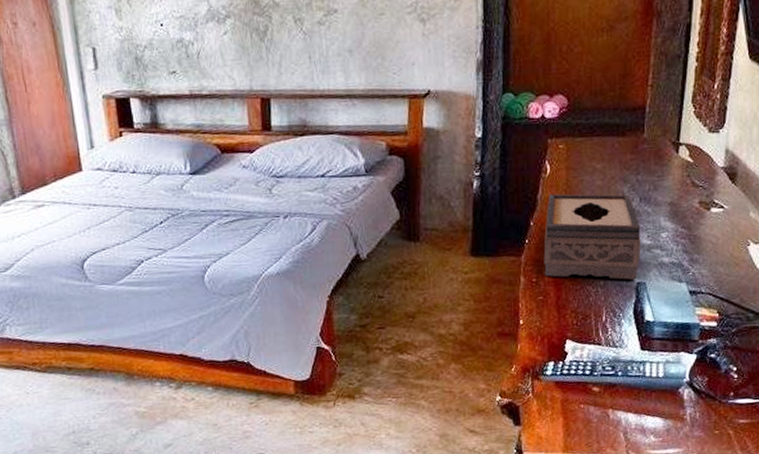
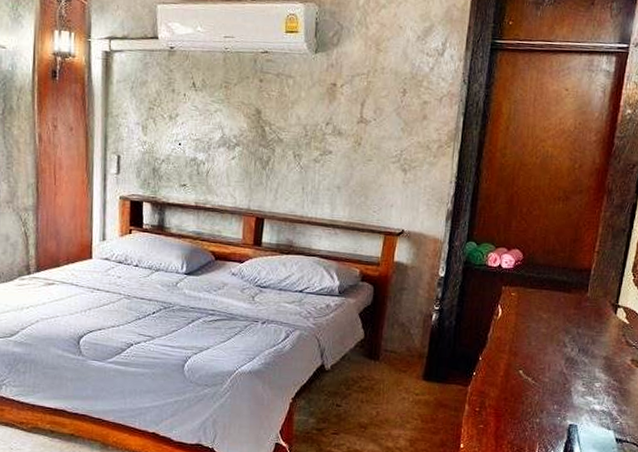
tissue box: present [543,194,641,280] -> none [487,335,577,422]

